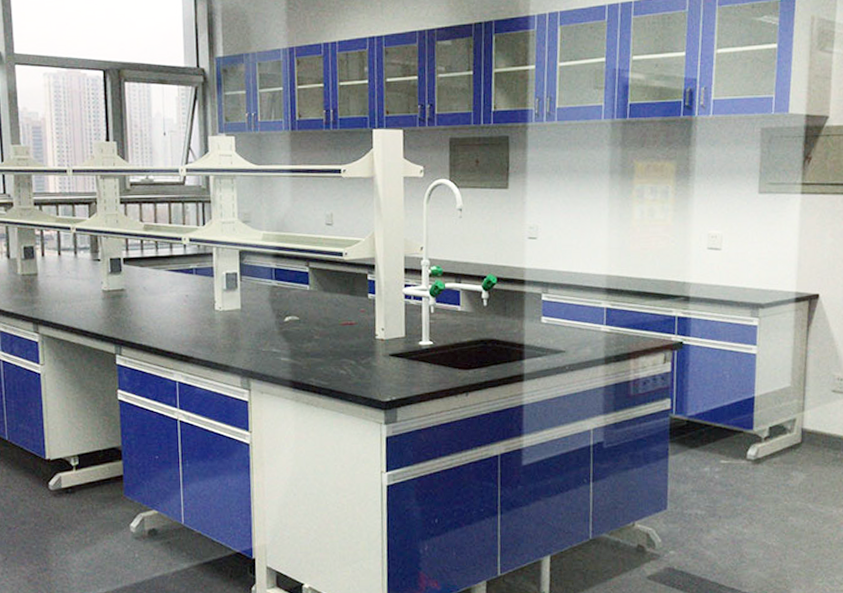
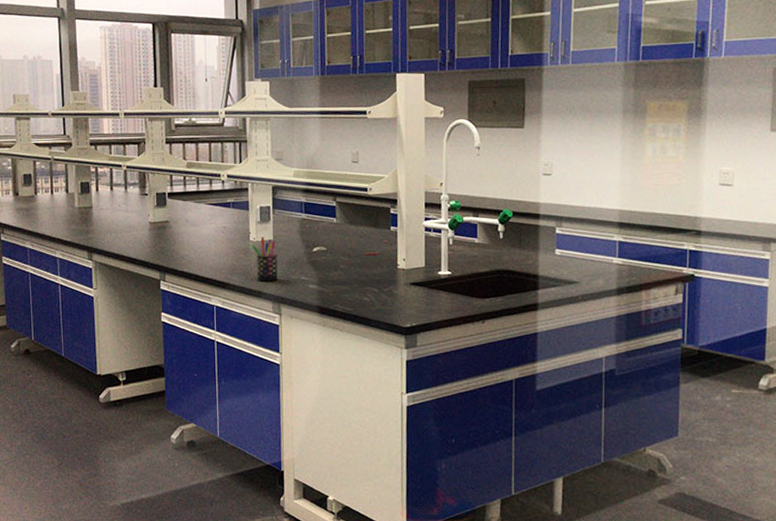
pen holder: none [218,305,246,355] -> present [252,236,278,282]

